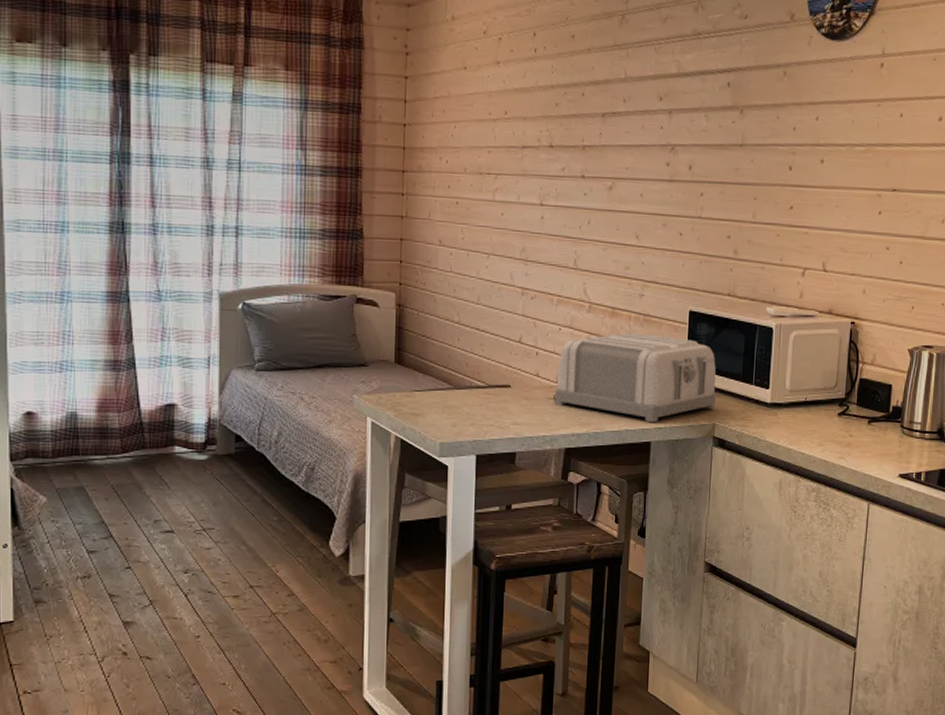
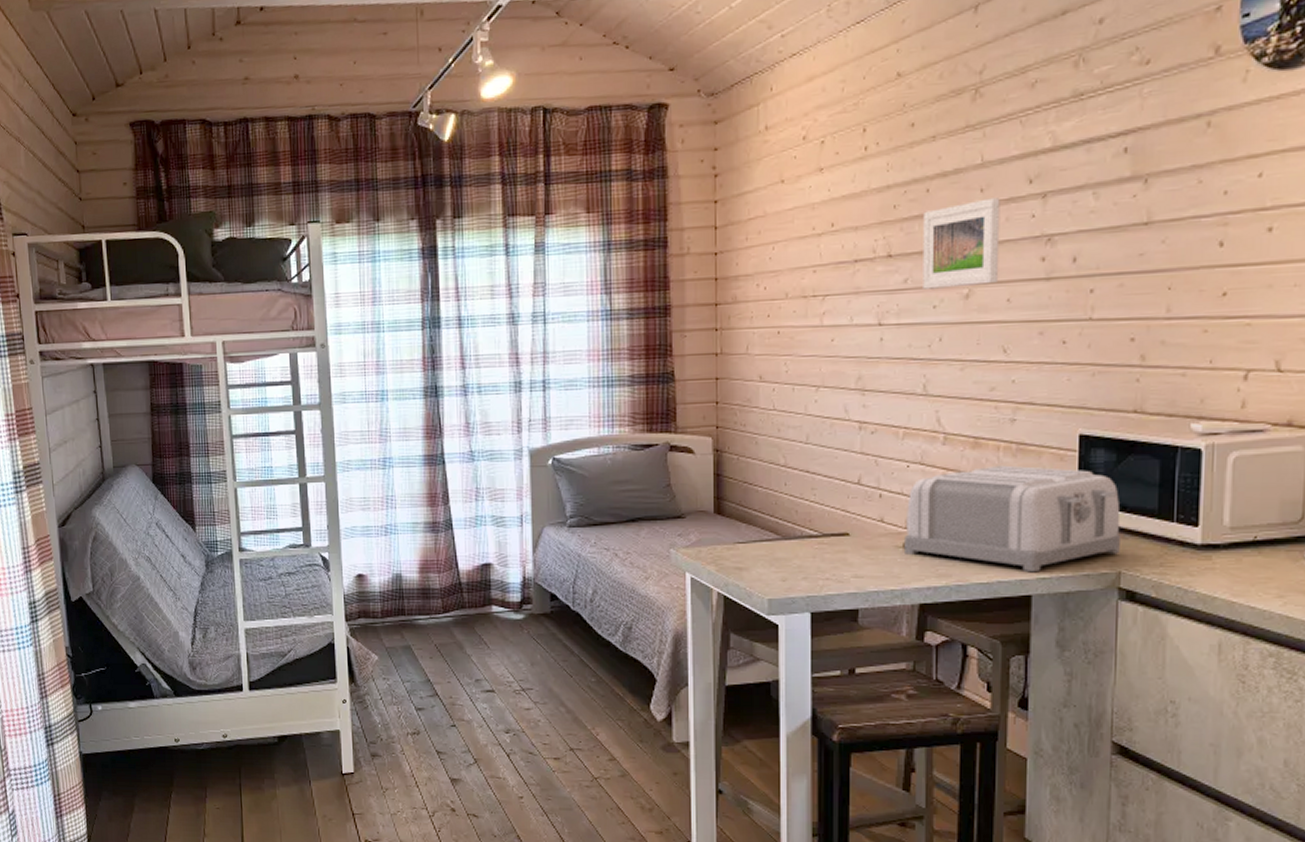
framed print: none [576,108,638,180] -> present [923,198,1000,289]

